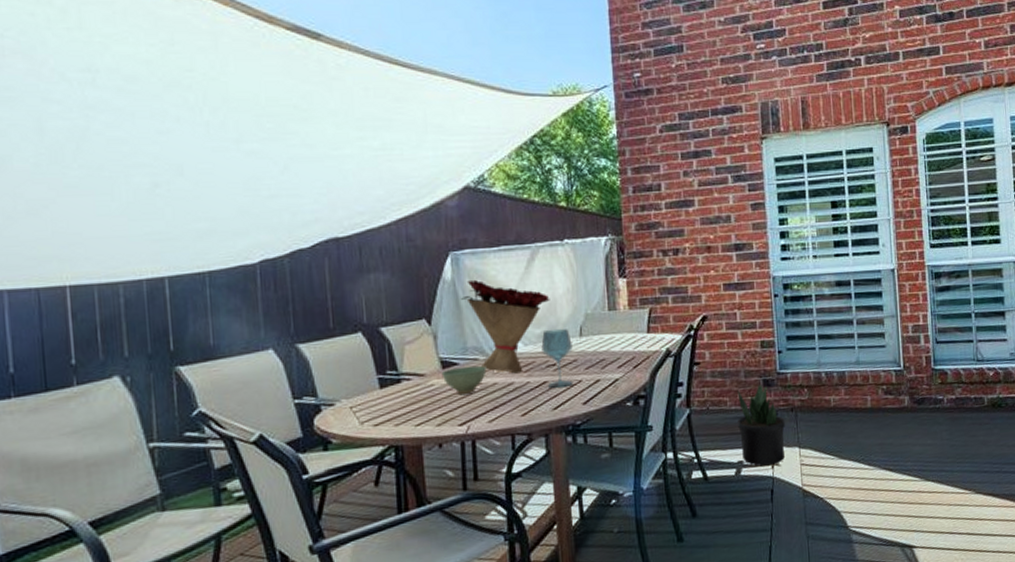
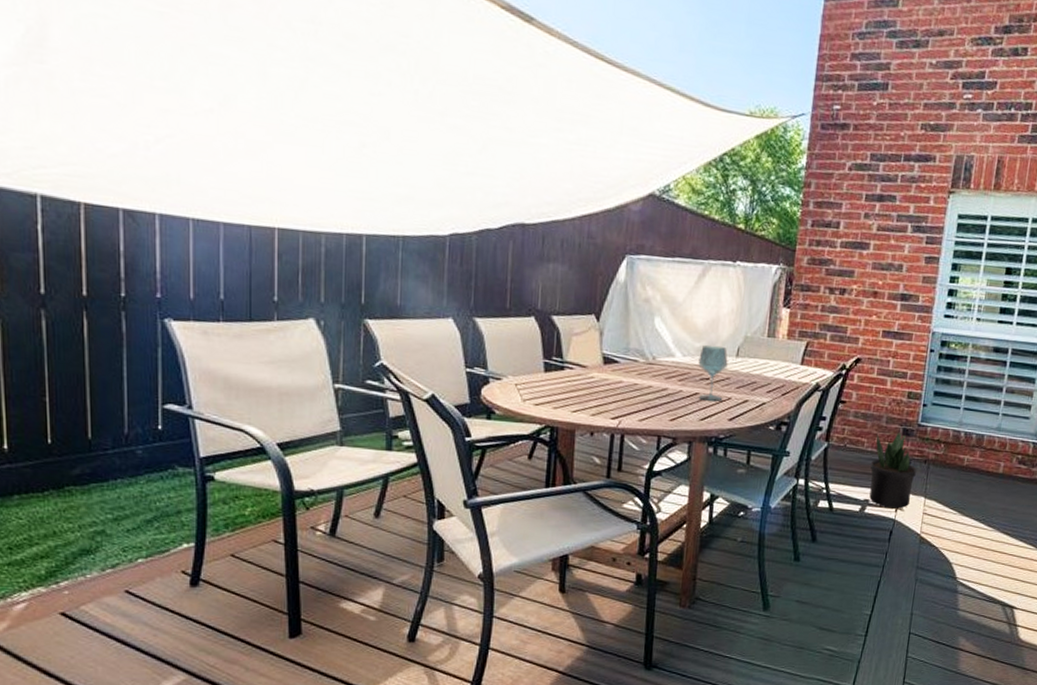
bowl: present [441,365,487,394] -> none [602,365,645,391]
flower bouquet: present [460,279,550,374] -> none [629,285,714,381]

